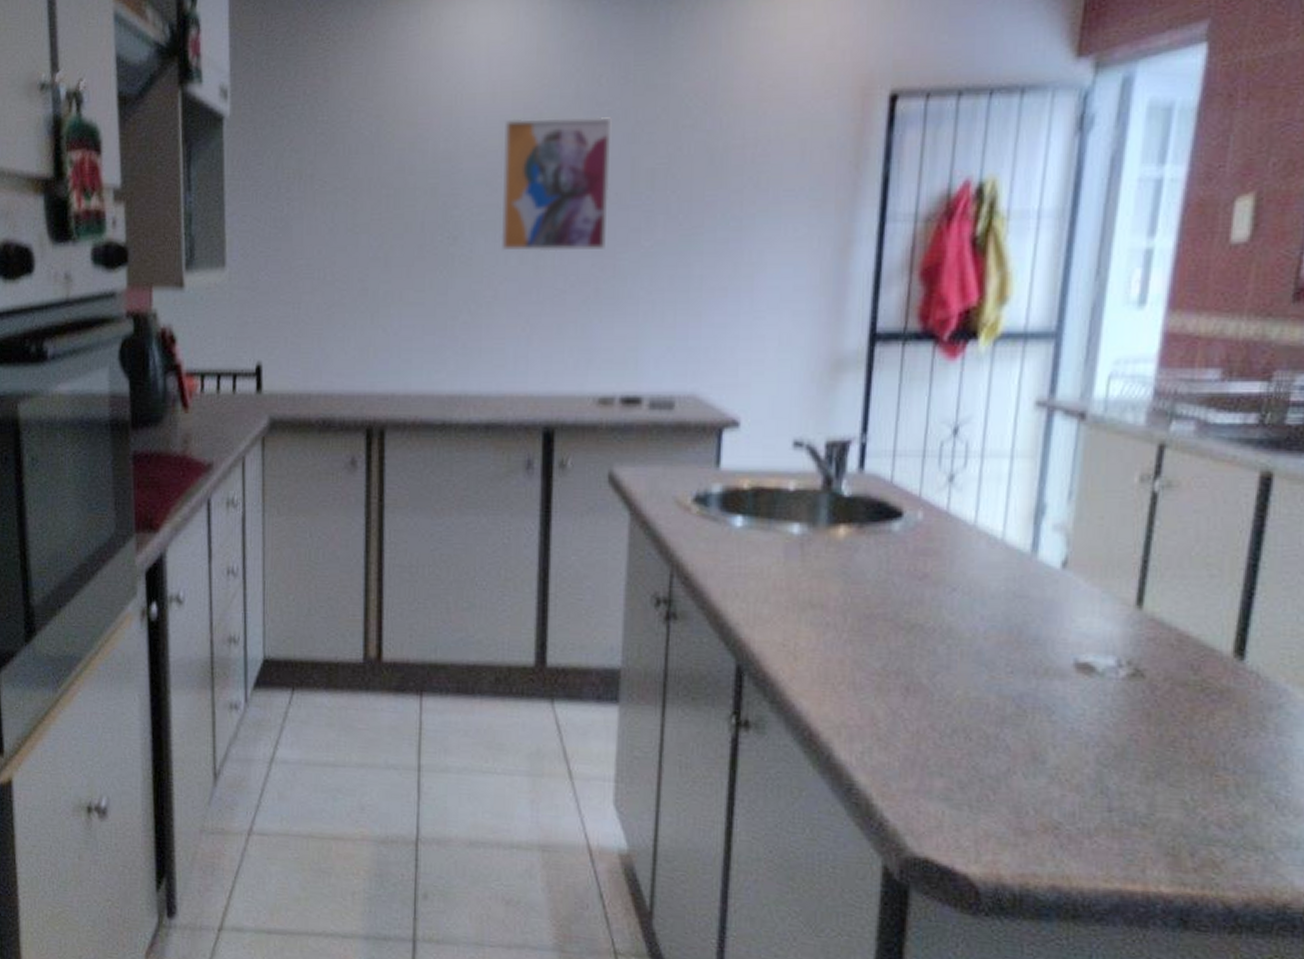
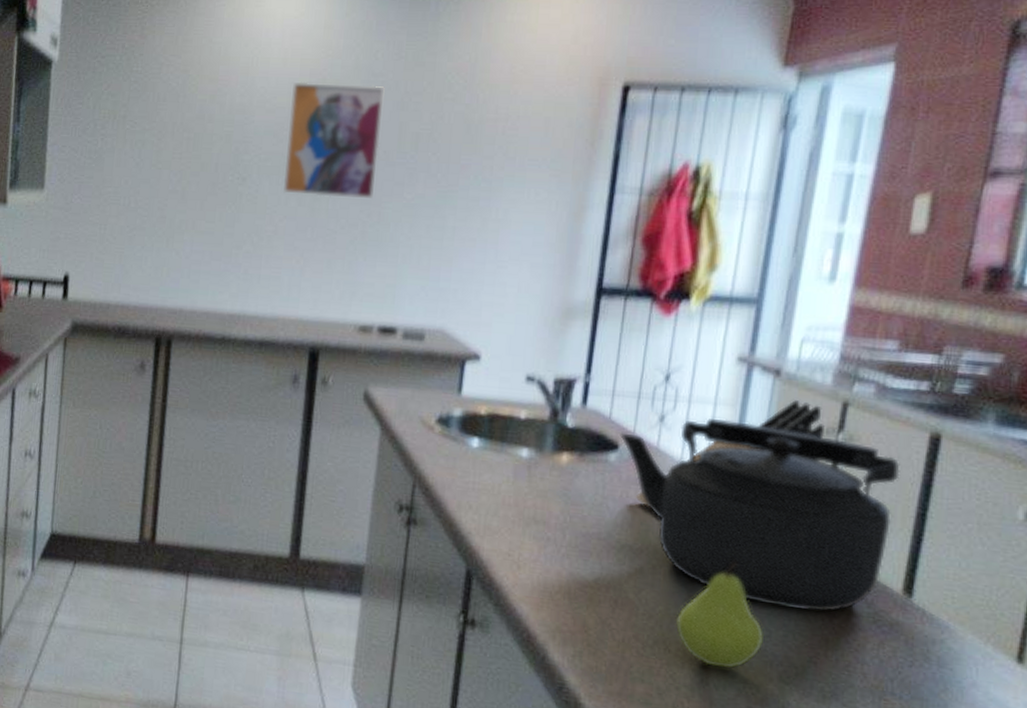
kettle: none [904,473,1227,684] -> present [620,419,901,612]
knife block: none [924,446,1142,583] -> present [635,400,827,510]
fruit: none [977,635,1078,754] -> present [676,562,765,669]

